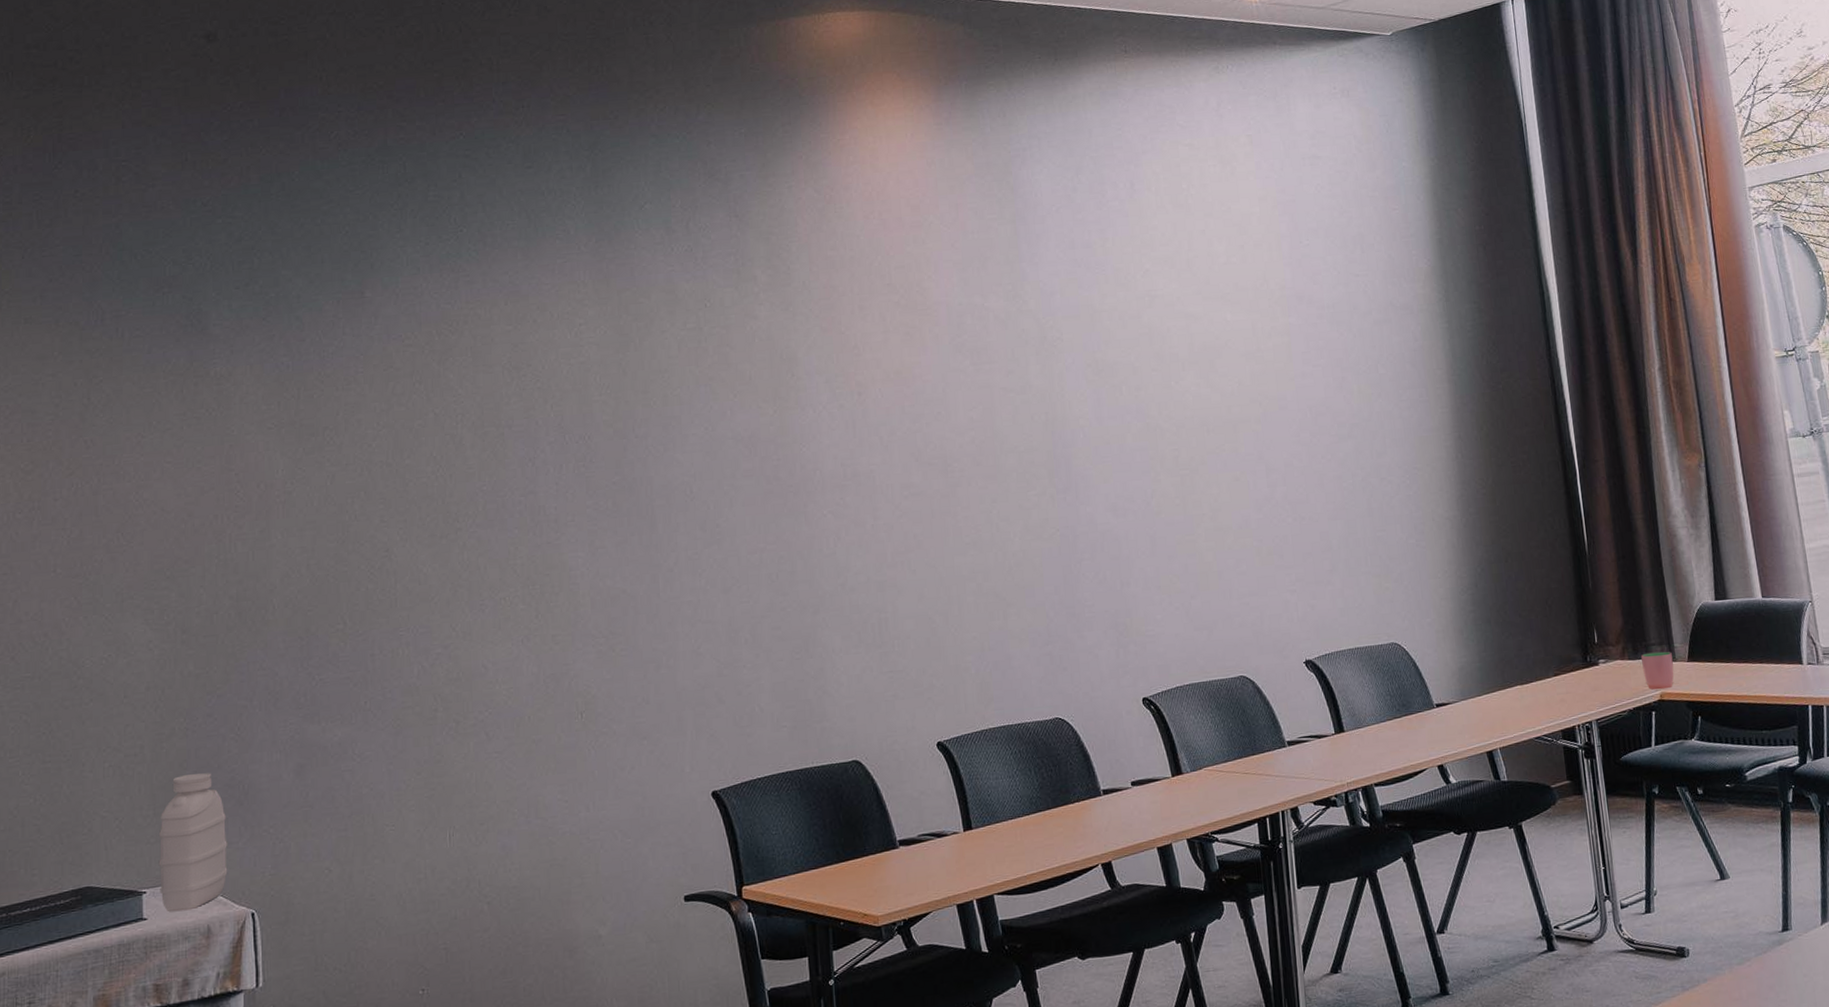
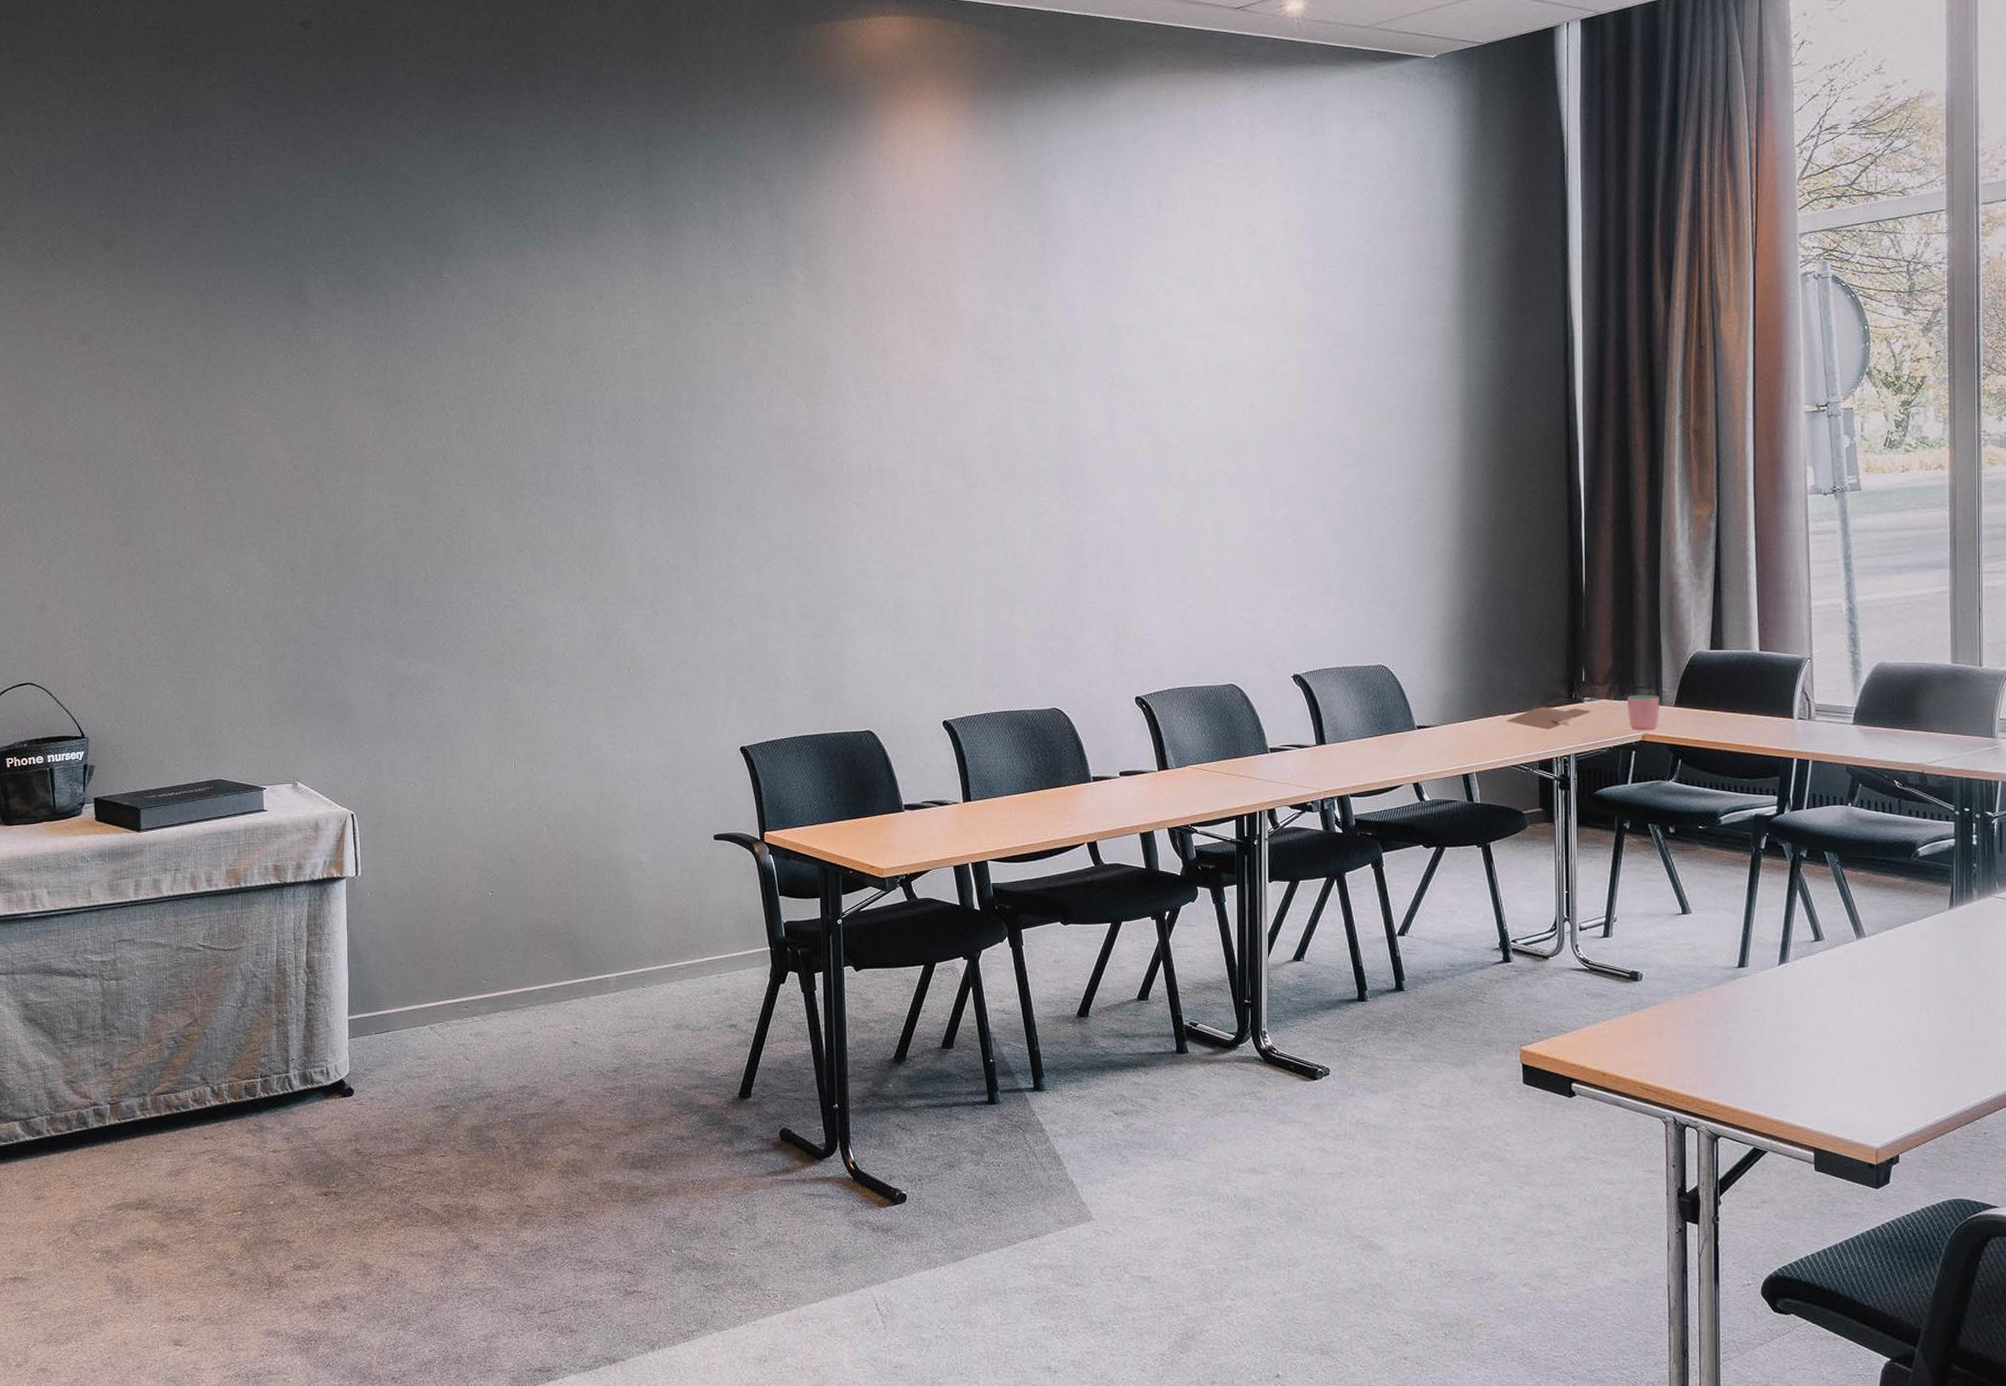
water jug: present [158,773,228,912] -> none [275,693,332,807]
papers: none [1524,671,1607,697] -> present [1506,706,1590,730]

